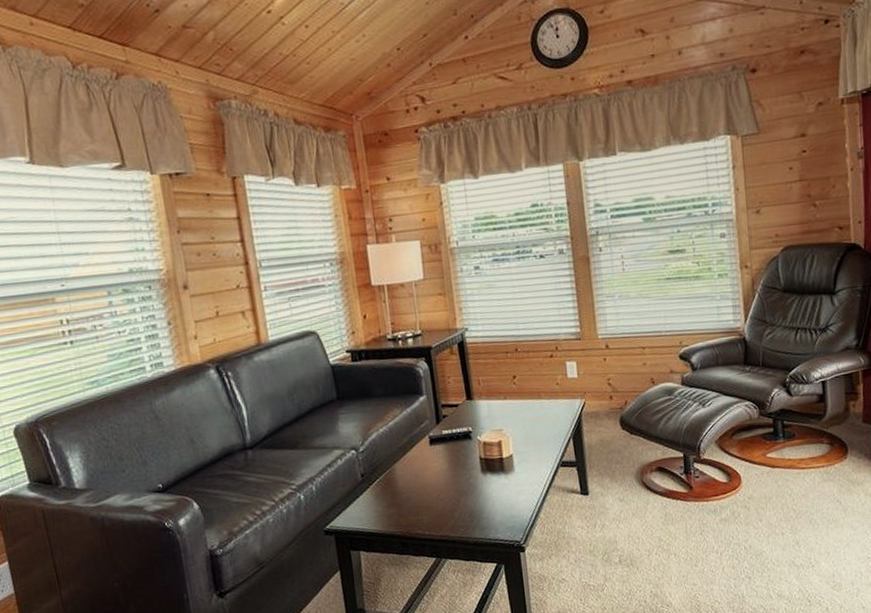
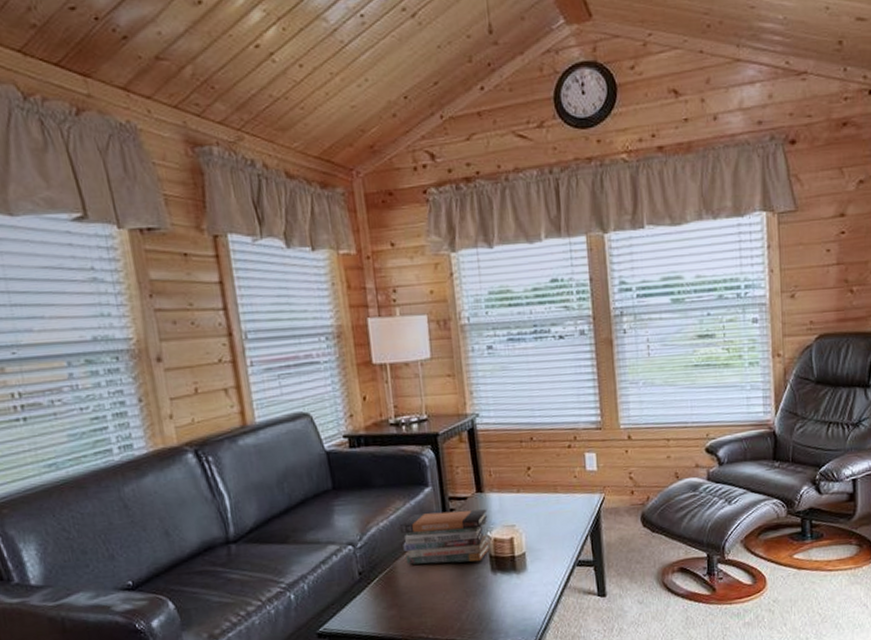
book stack: none [397,415,480,467] -> present [399,509,490,565]

